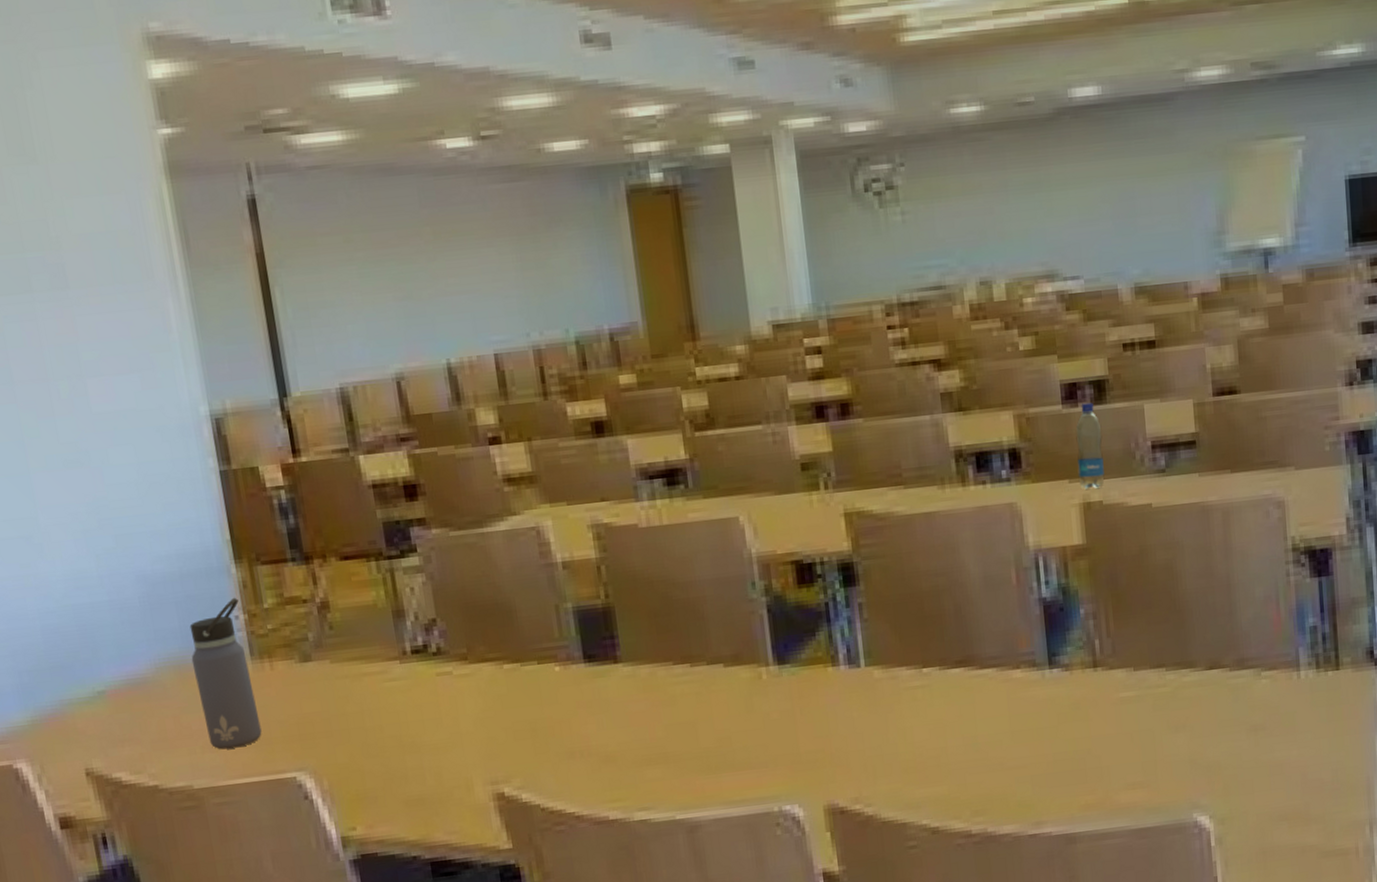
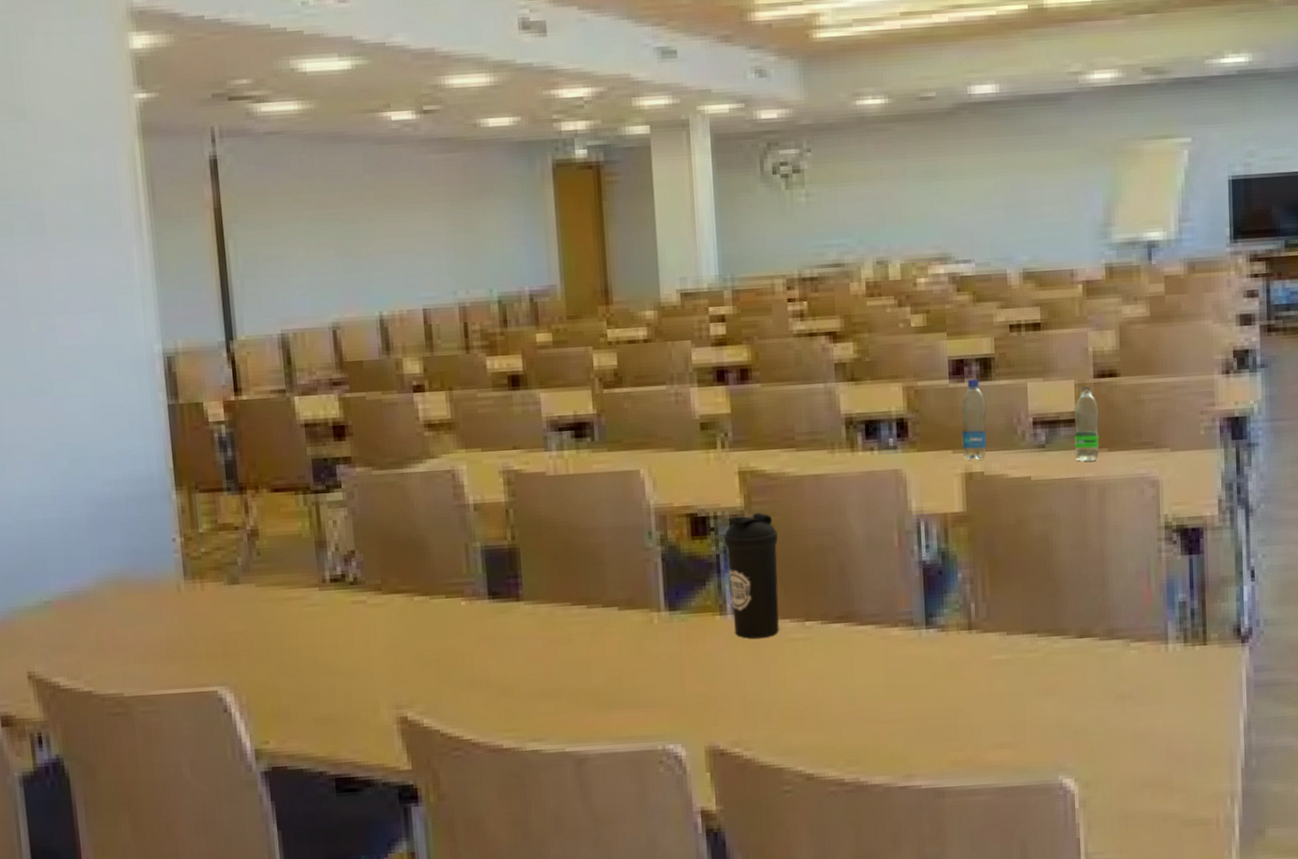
water bottle: present [189,597,262,750] -> none [130,521,189,662]
water bottle: none [832,556,896,689] -> present [724,513,779,639]
bottle: none [1194,405,1222,485] -> present [1074,386,1100,462]

